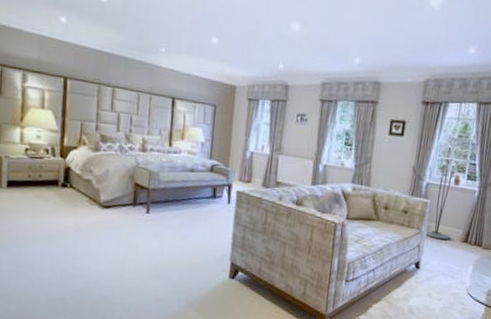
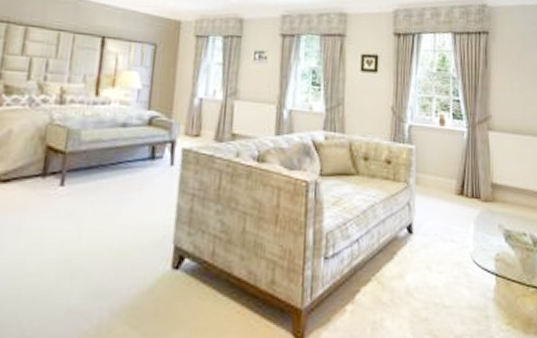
floor lamp: present [424,144,456,241] -> none [413,79,444,195]

